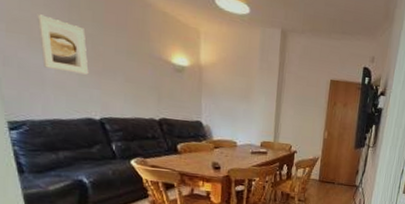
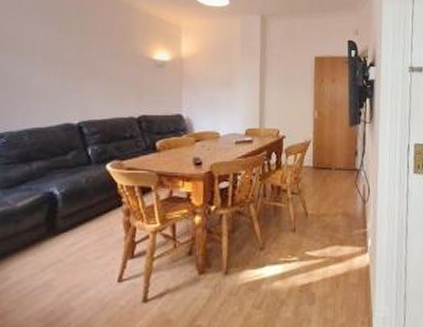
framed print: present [37,14,89,75] -> none [29,30,73,80]

